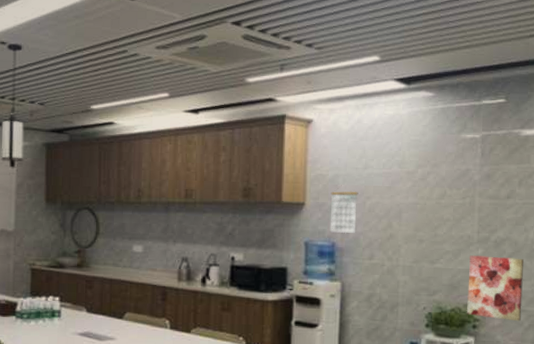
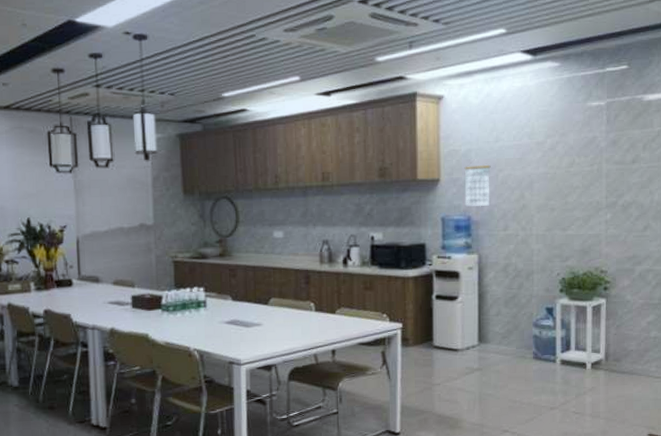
wall art: present [467,255,523,322] -> none [598,220,649,281]

